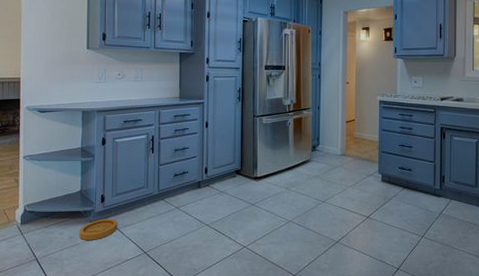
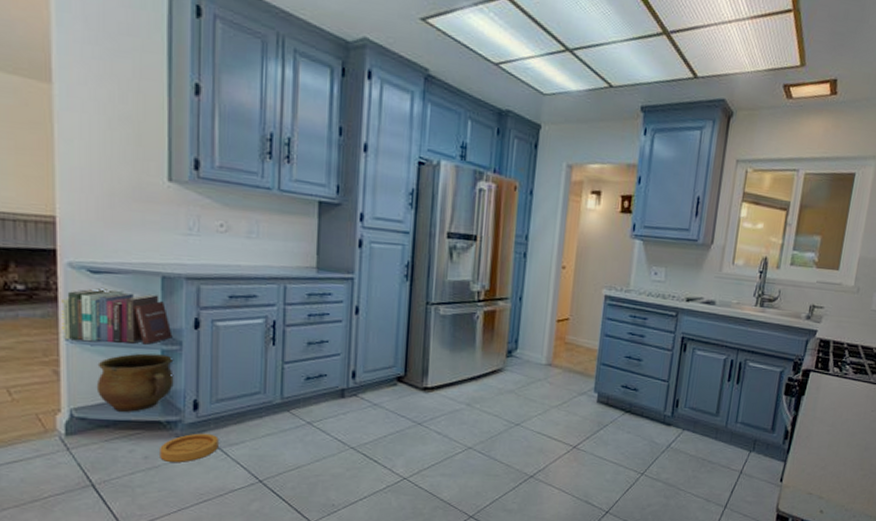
books: none [22,122,89,159] -> present [63,288,173,345]
ceramic pot: none [41,164,89,206] -> present [96,353,174,412]

